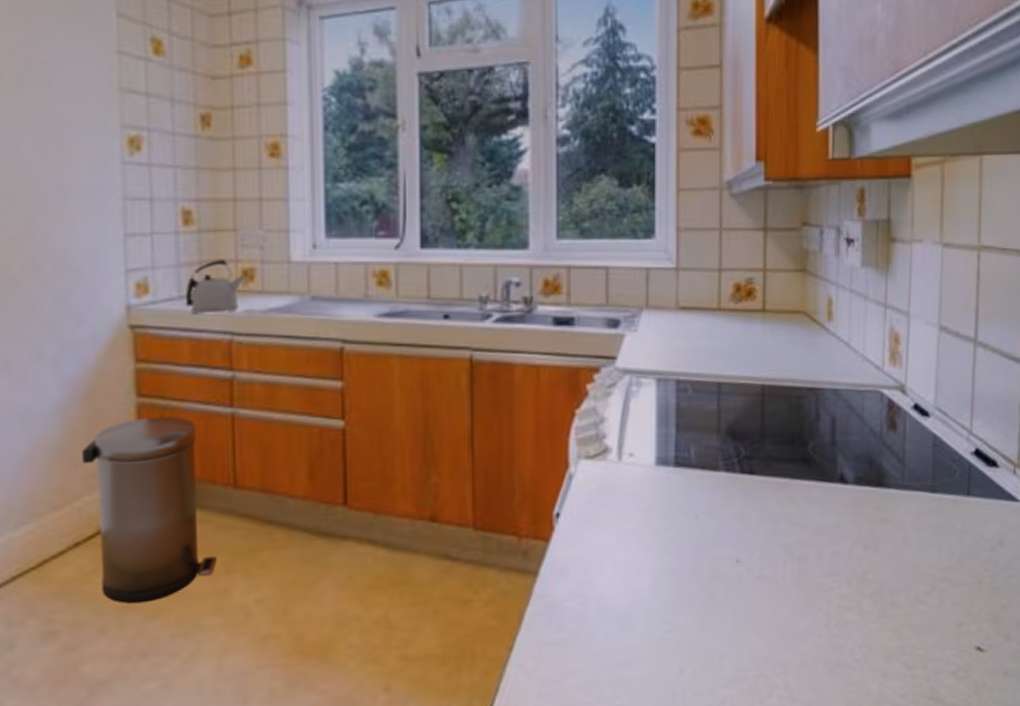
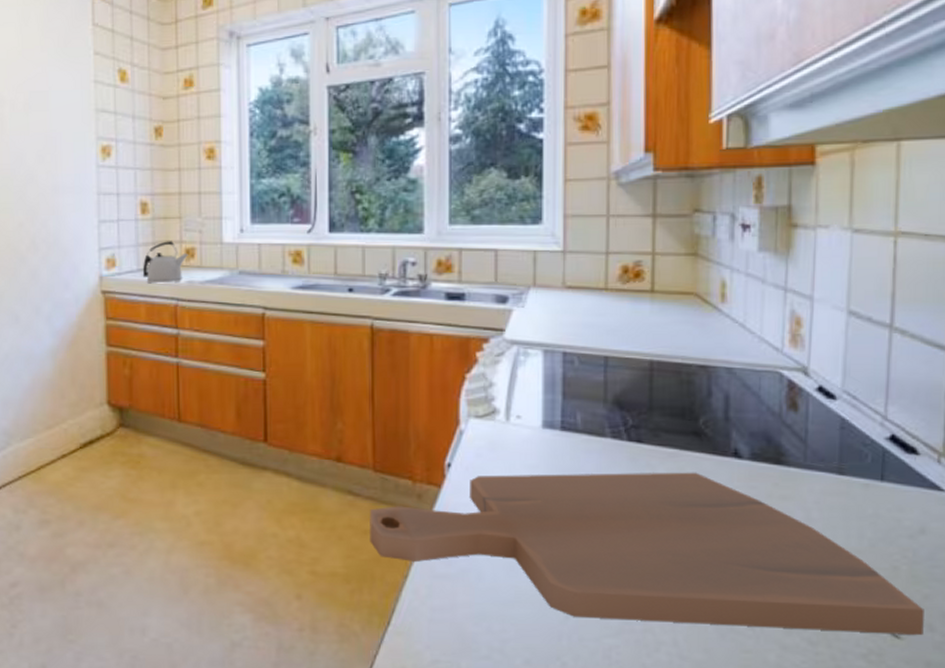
pedal bin: present [81,416,217,604] -> none [67,362,165,506]
cutting board: none [469,501,1003,671] -> present [369,472,924,635]

